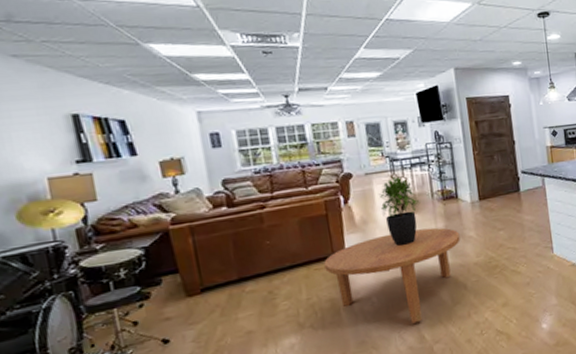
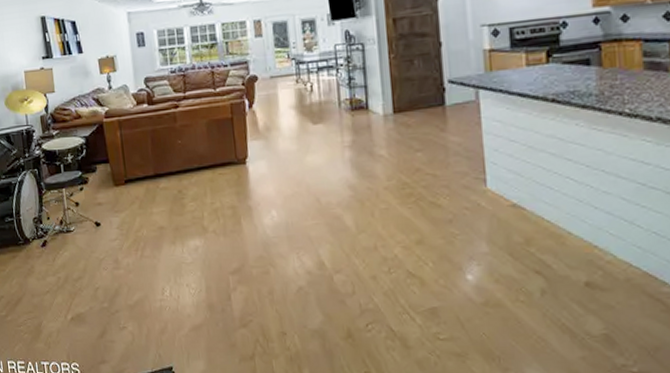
coffee table: present [324,227,461,324] -> none [227,141,369,246]
potted plant: present [378,177,420,246] -> none [282,81,326,159]

